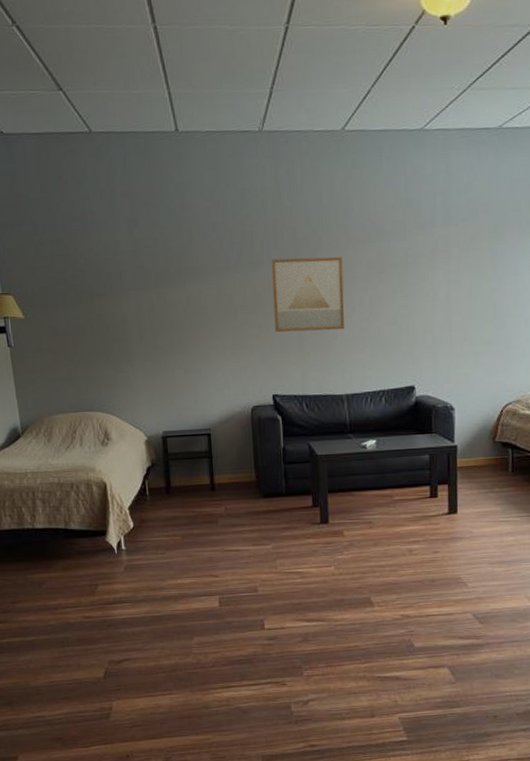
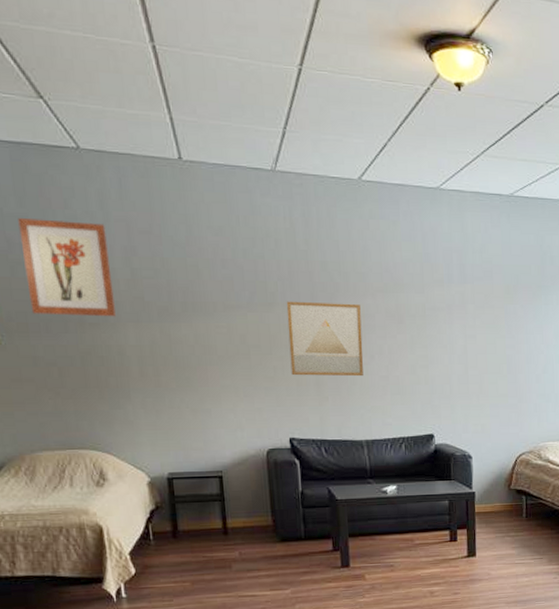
wall art: none [41,200,120,289] -> present [18,218,116,317]

